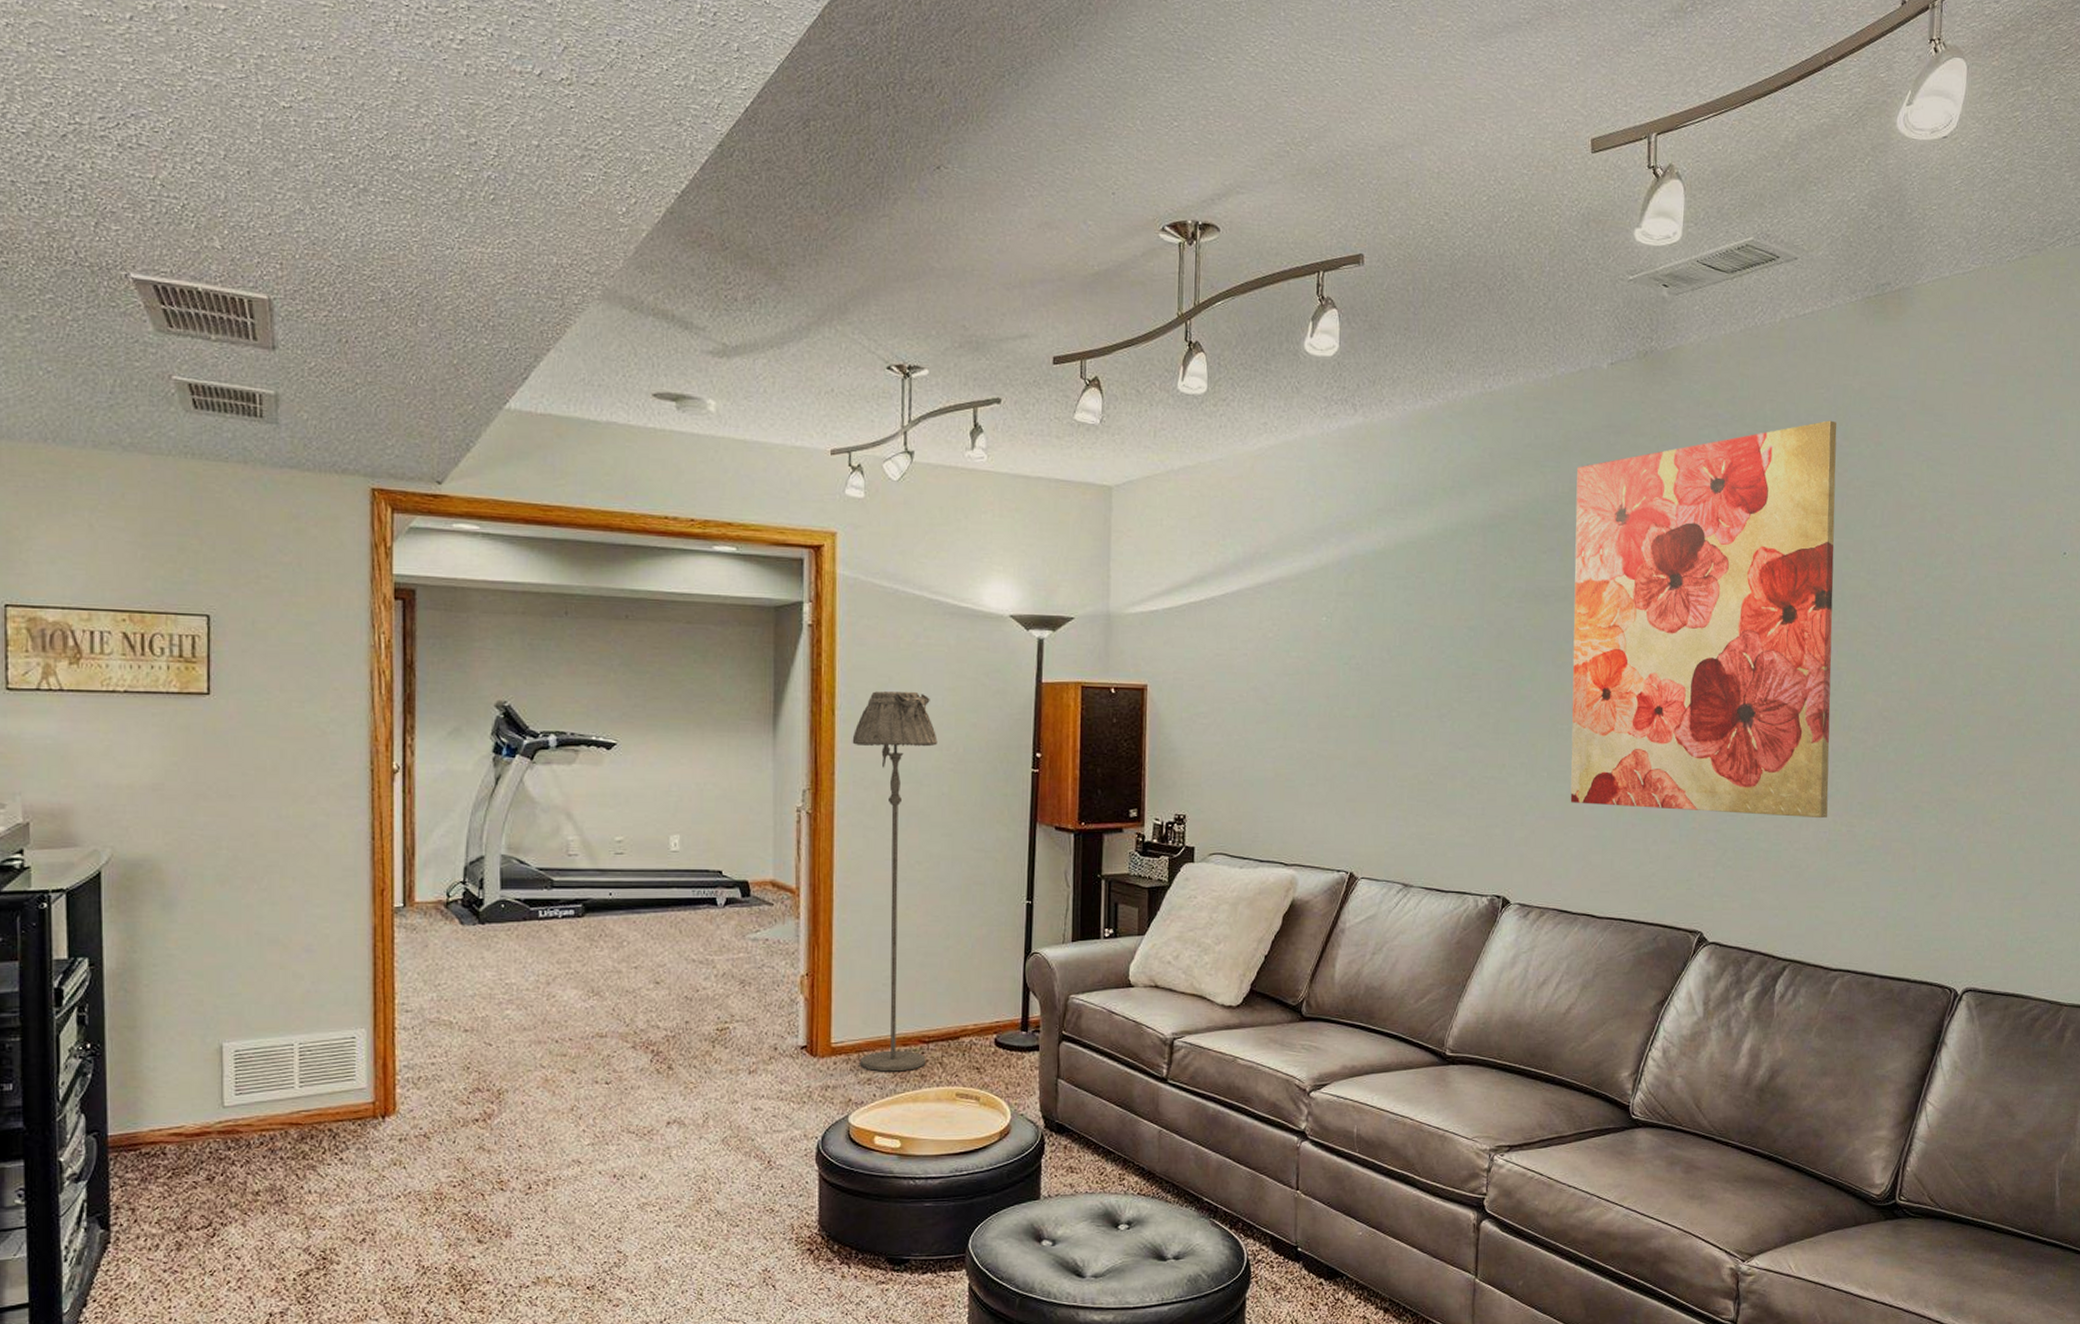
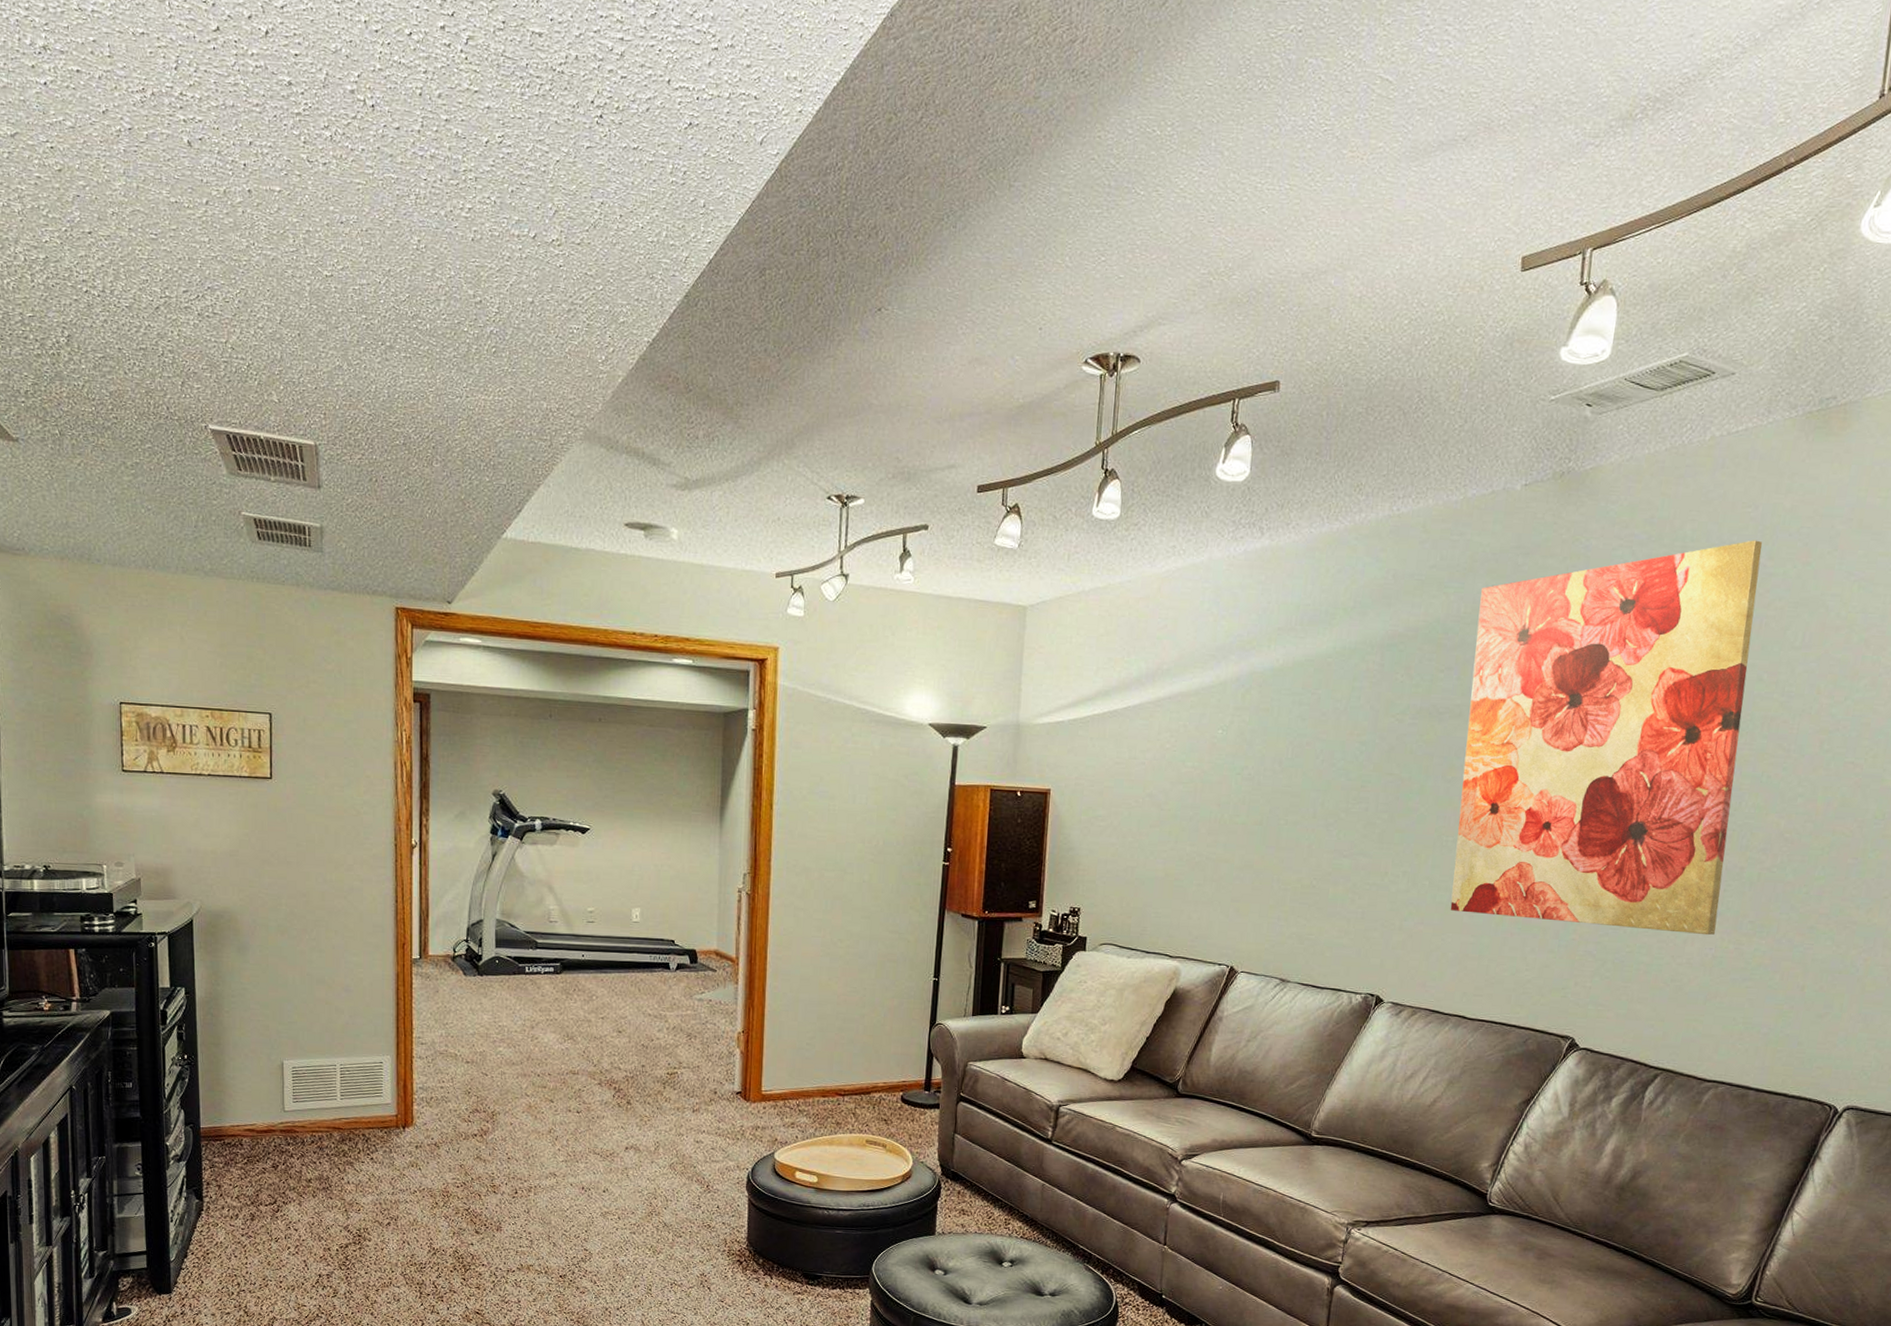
floor lamp: present [852,690,938,1072] -> none [785,789,861,1119]

